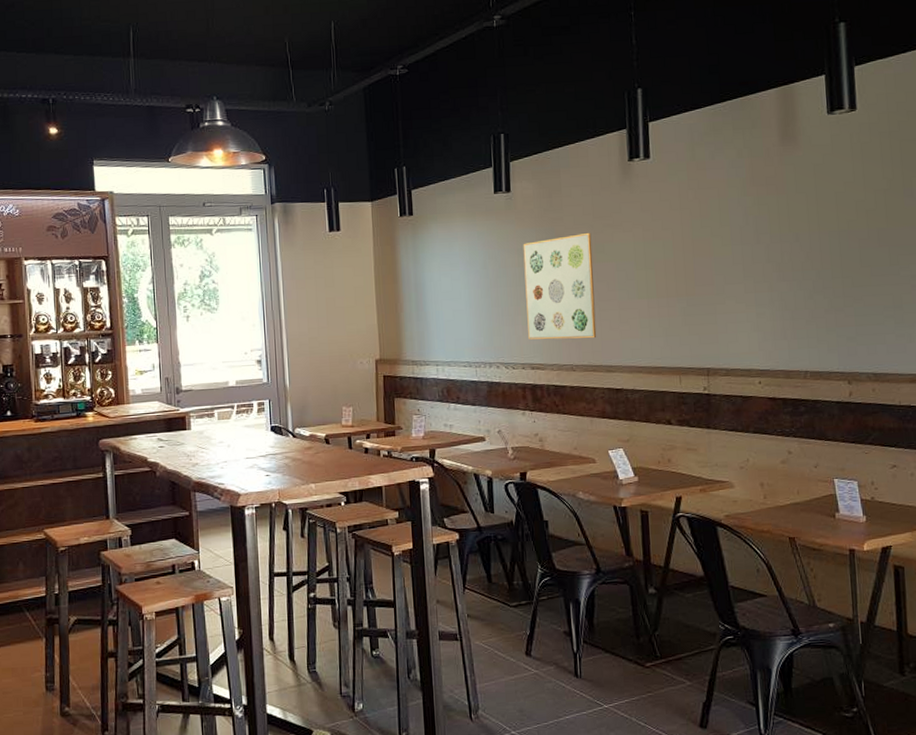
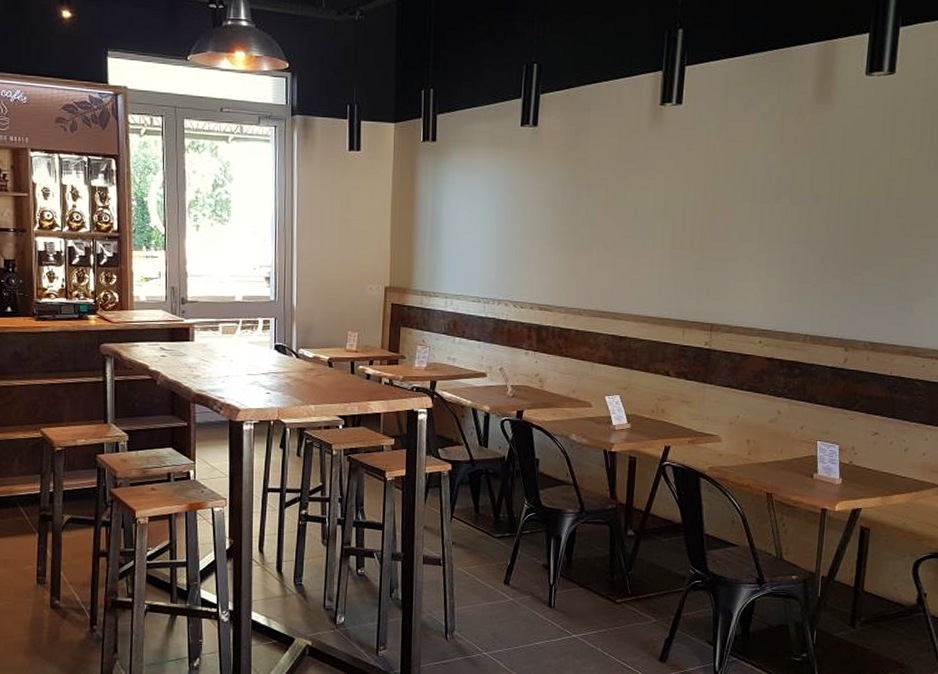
wall art: present [523,232,597,340] -> none [540,176,614,284]

